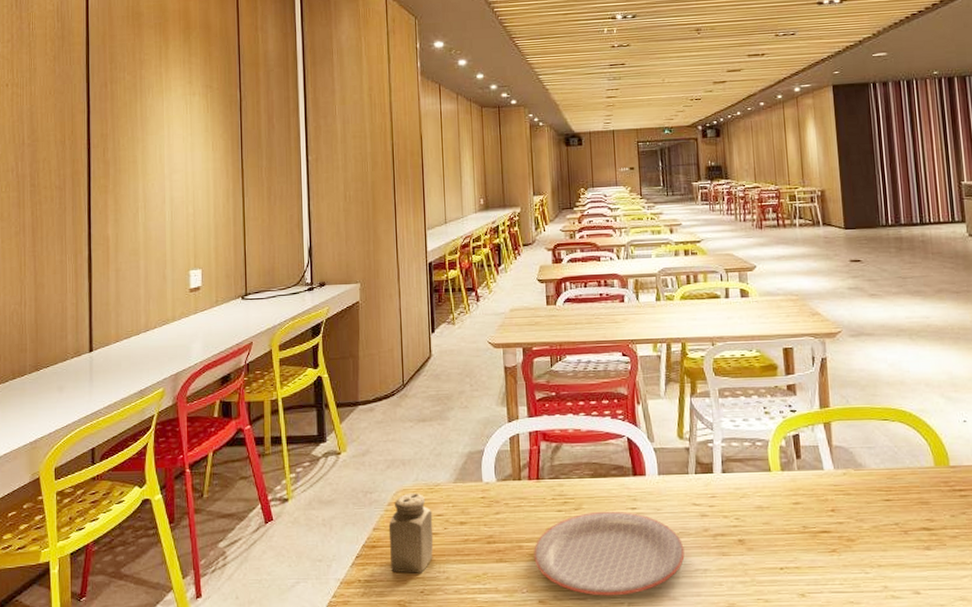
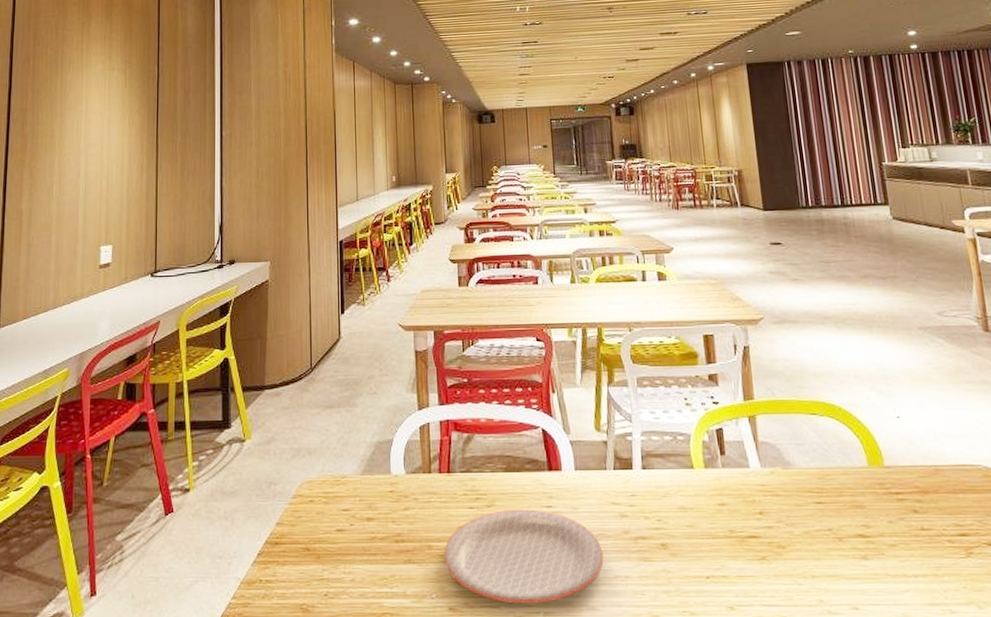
salt shaker: present [388,492,434,573] -> none [292,484,339,574]

